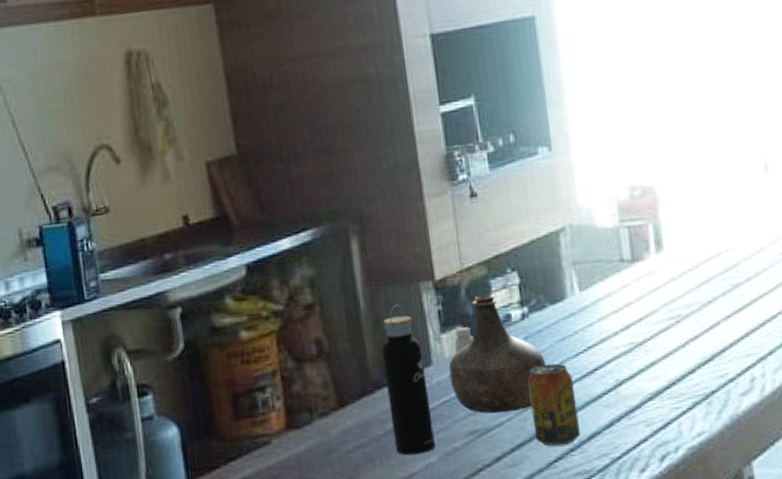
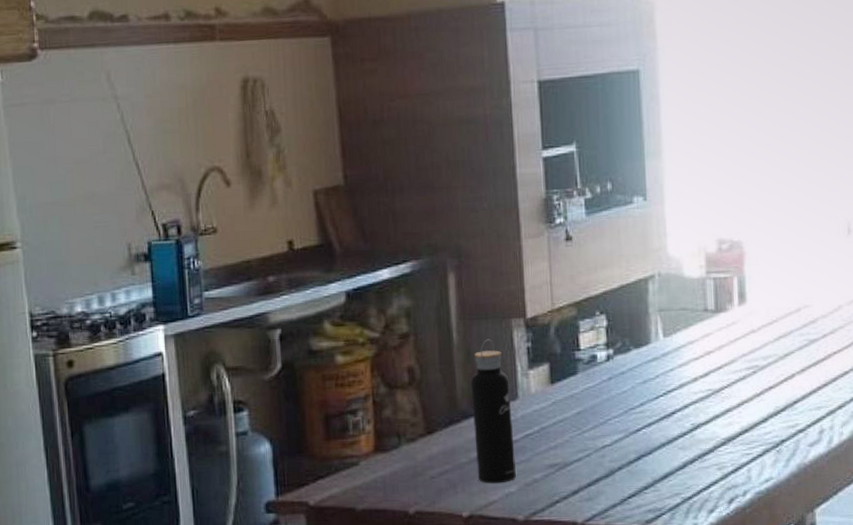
bottle: present [448,294,546,414] -> none [534,335,626,449]
saltshaker: present [455,326,474,354] -> none [541,364,559,390]
beverage can: present [527,363,581,447] -> none [608,404,655,484]

